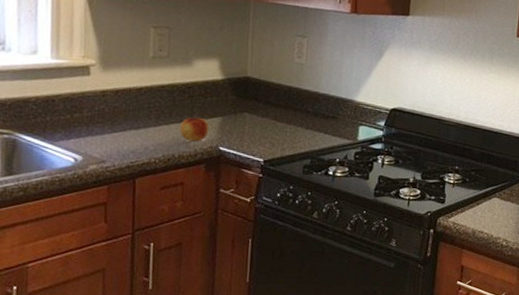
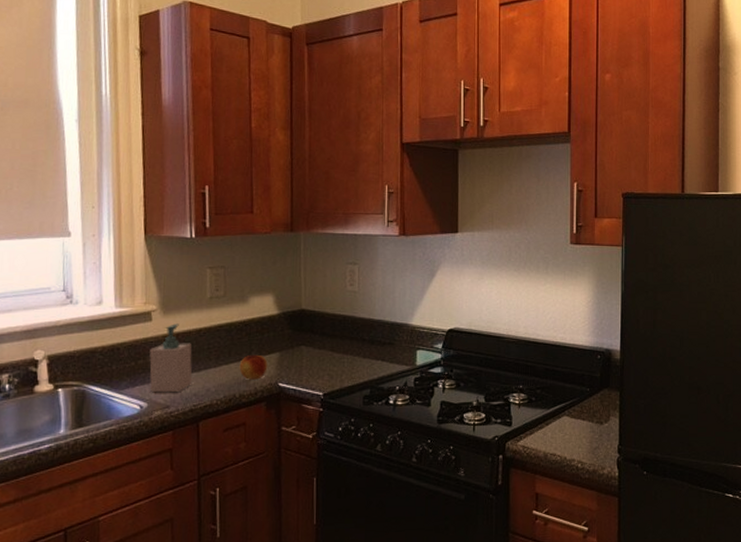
soap bottle: none [85,80,131,149] -> present [149,323,193,393]

